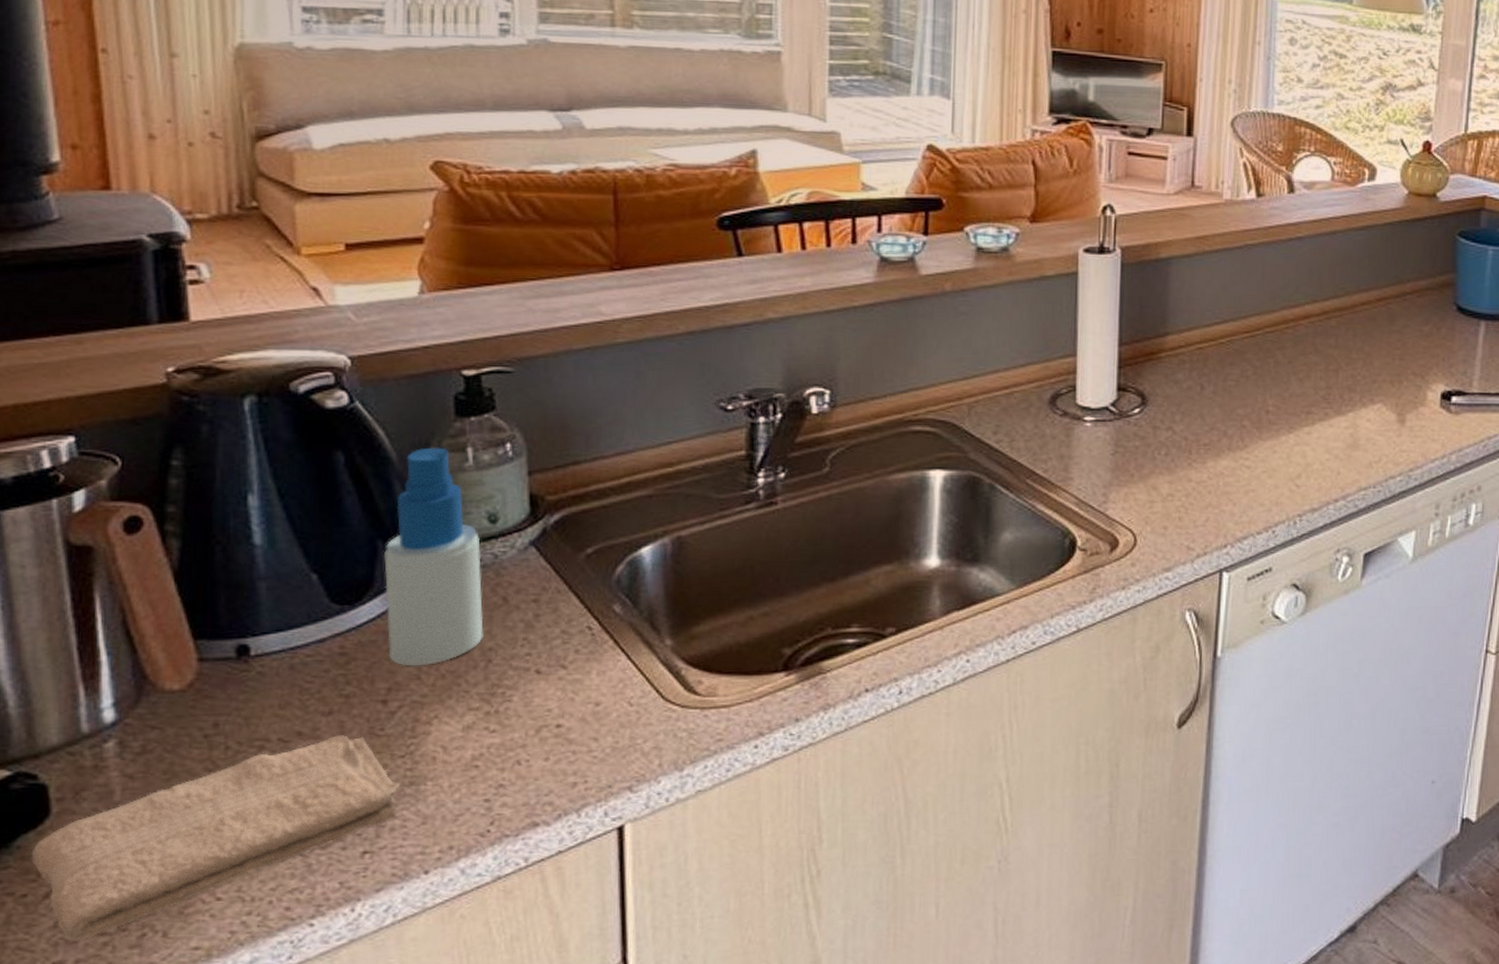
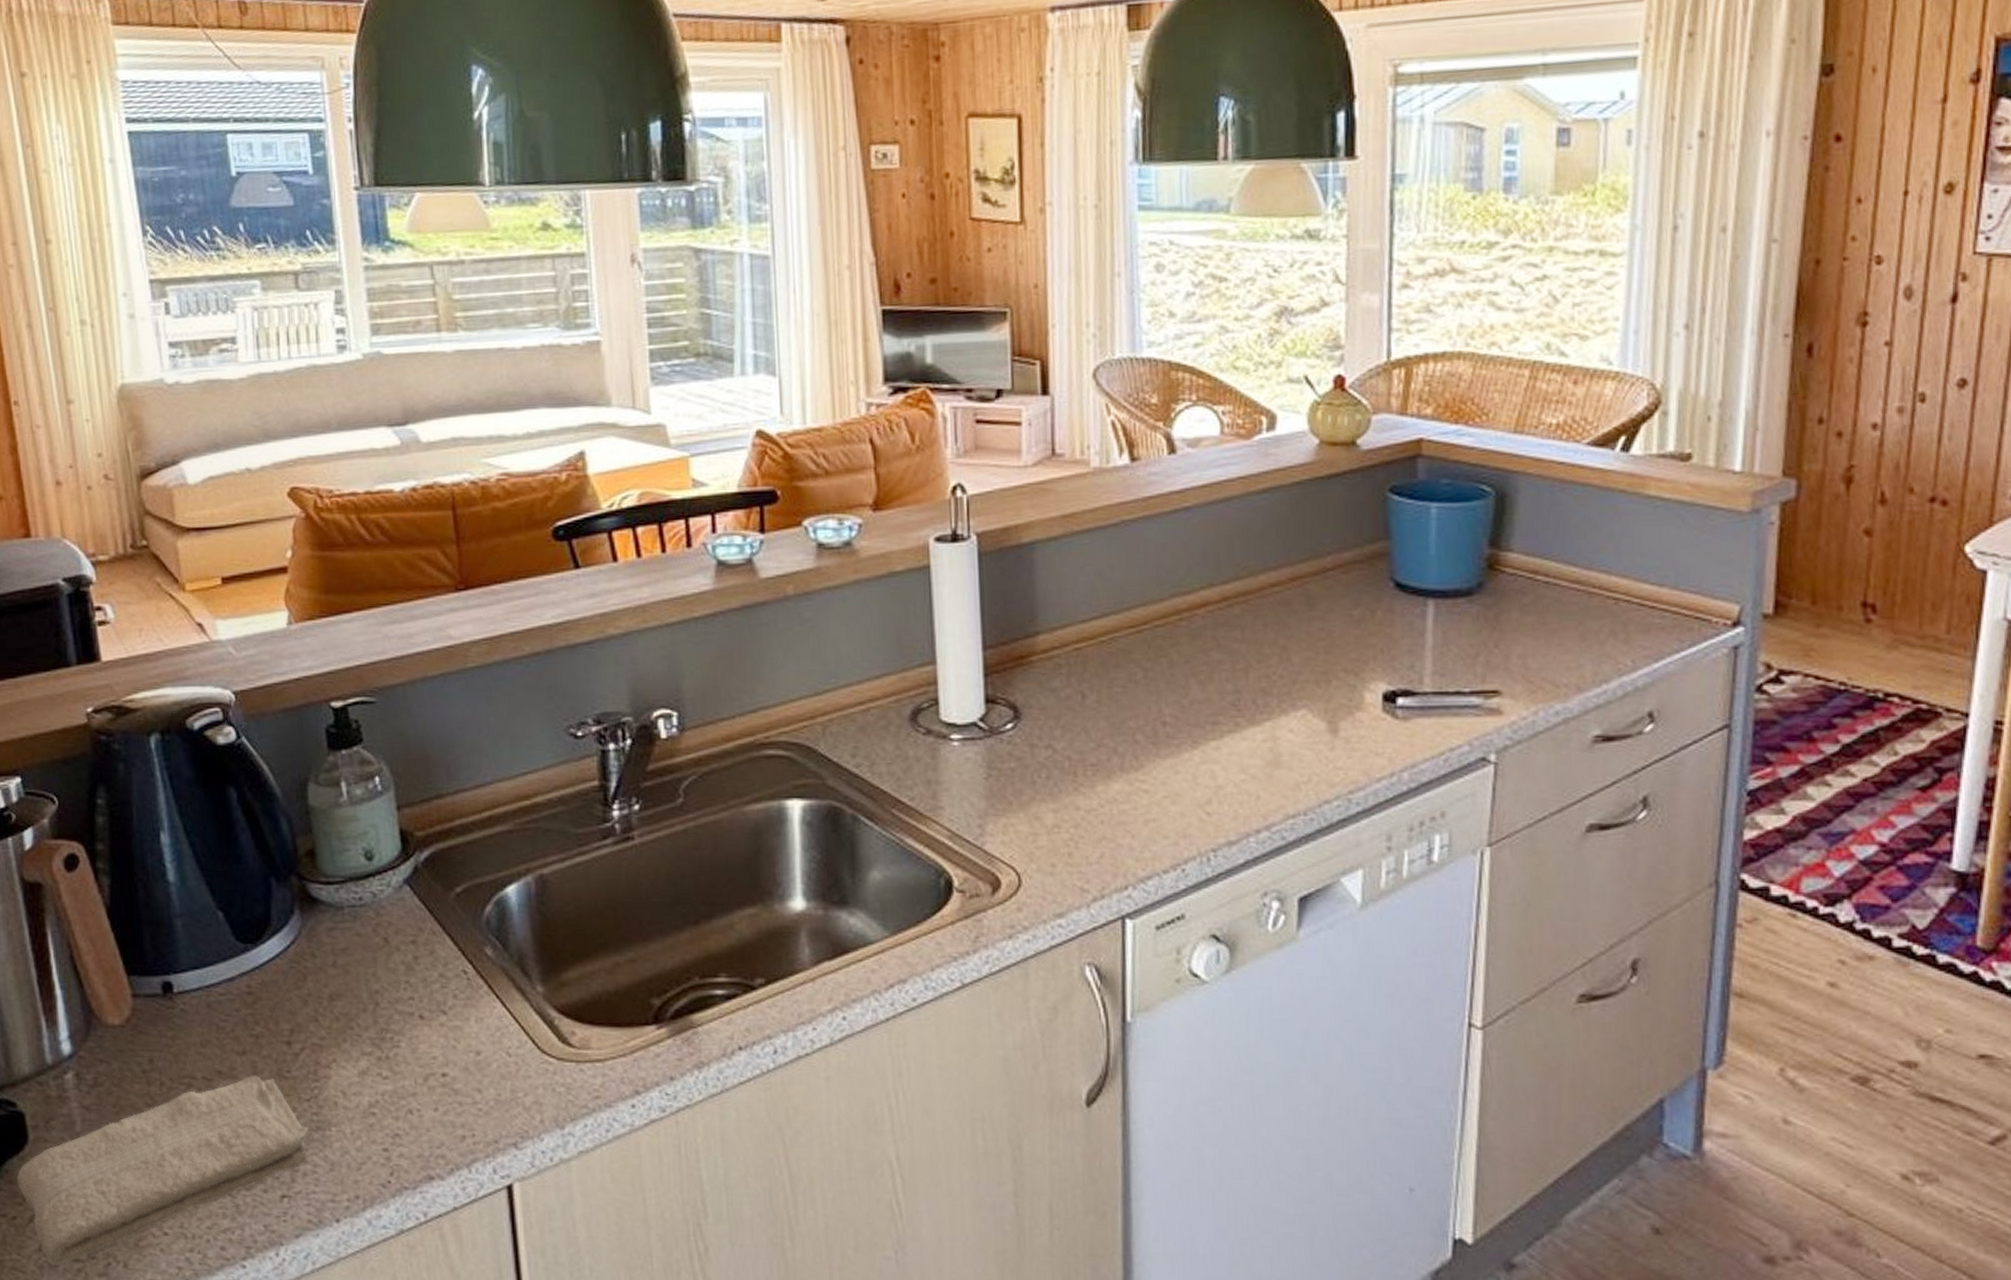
spray bottle: present [384,447,484,667] -> none [277,782,370,1008]

